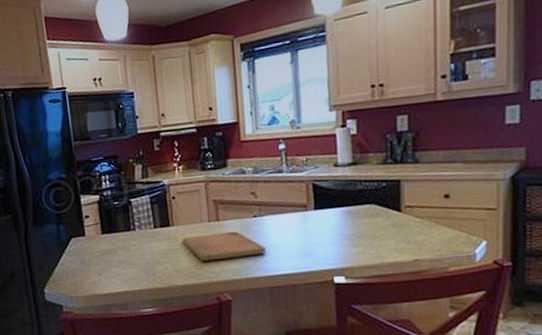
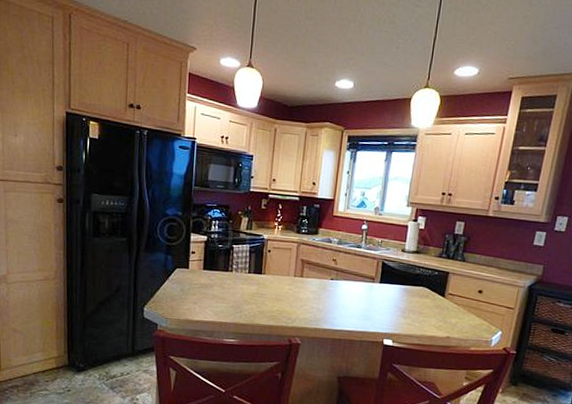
cutting board: present [181,231,267,262] -> none [269,286,336,311]

